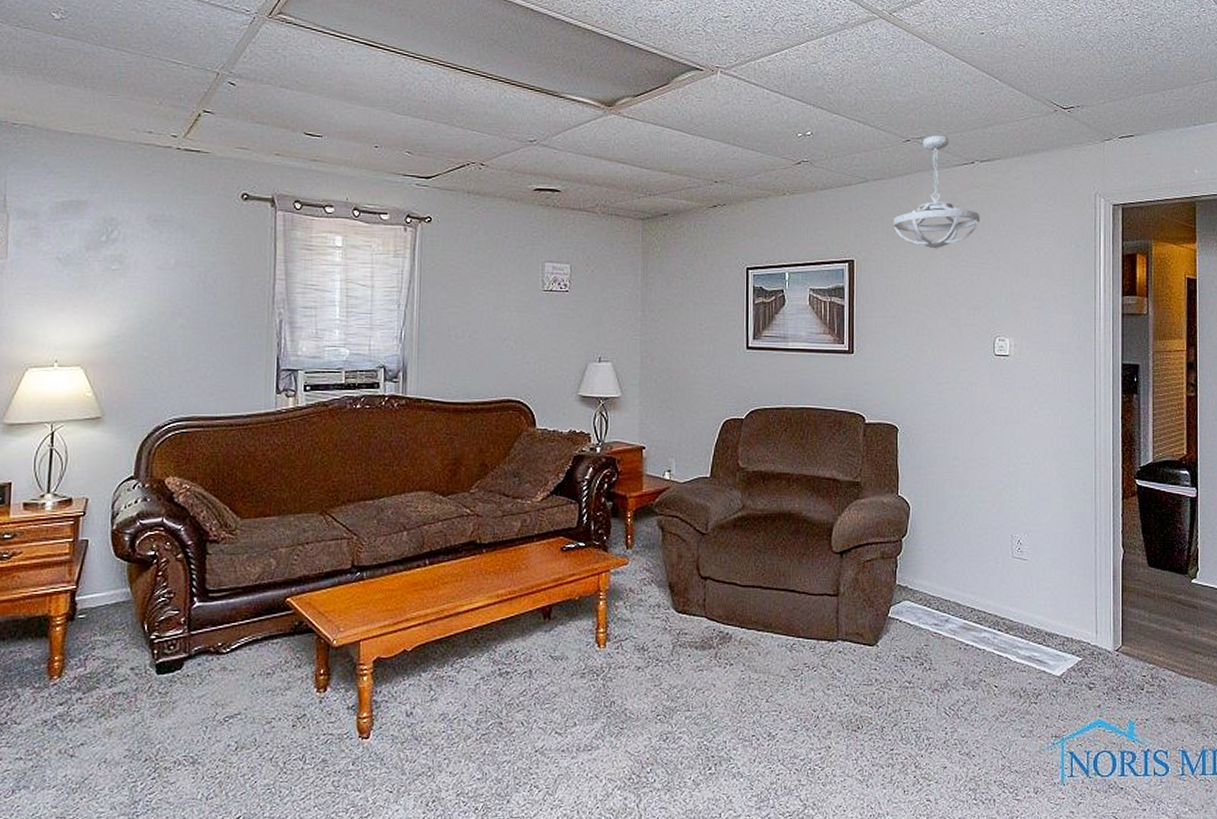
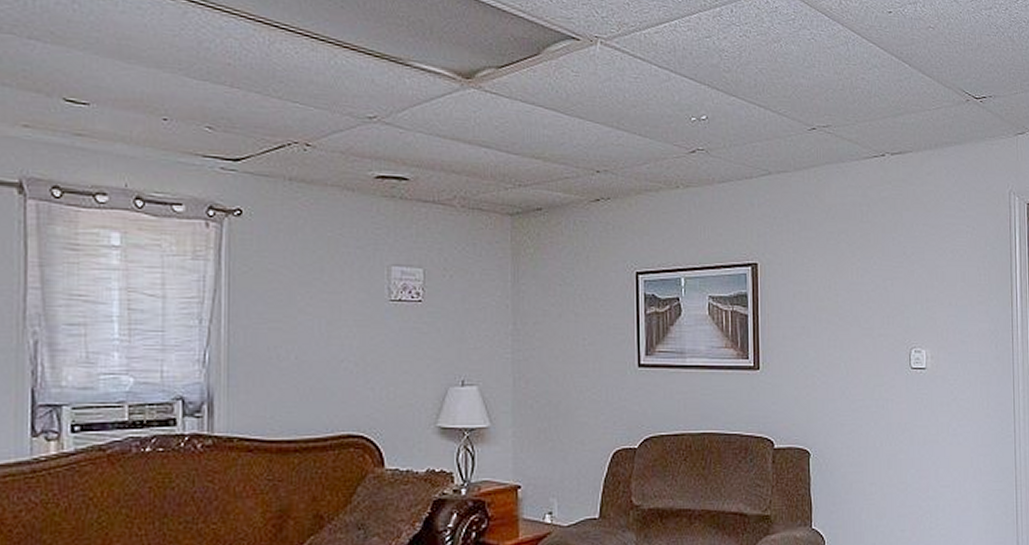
ceiling light fixture: present [893,135,980,251] -> none [799,123,892,253]

